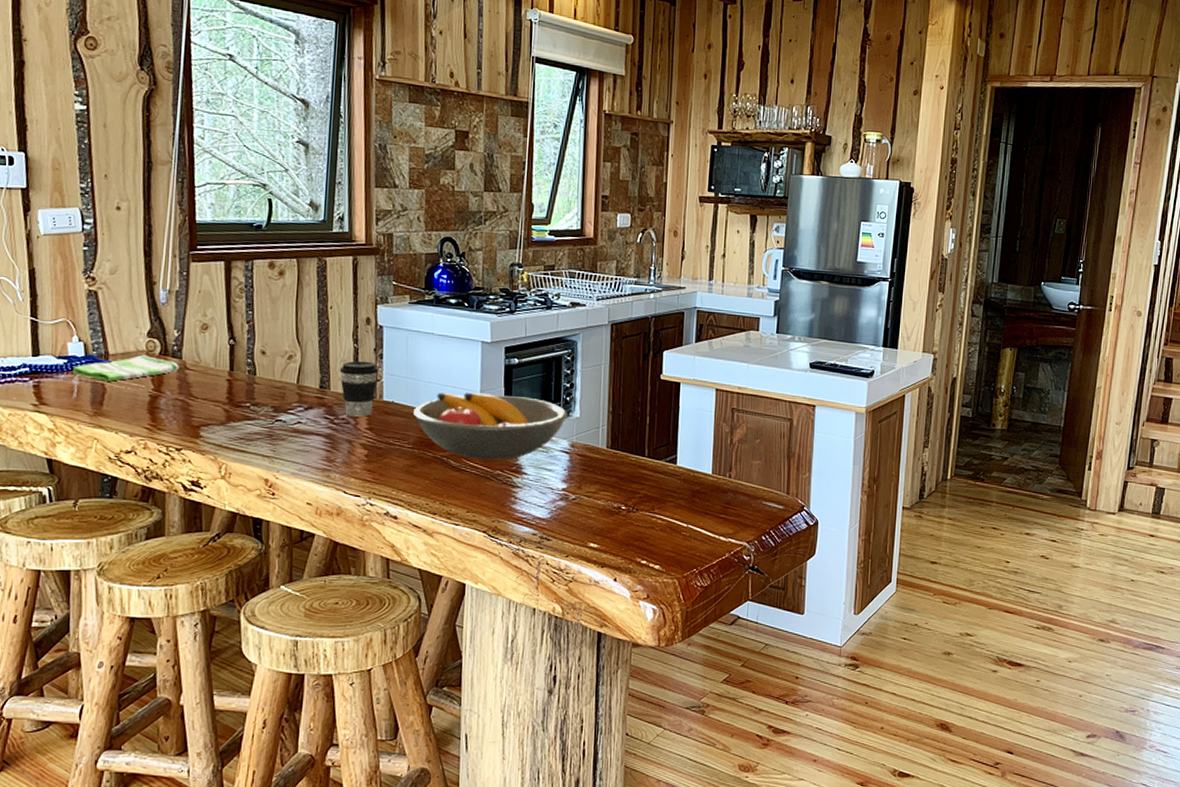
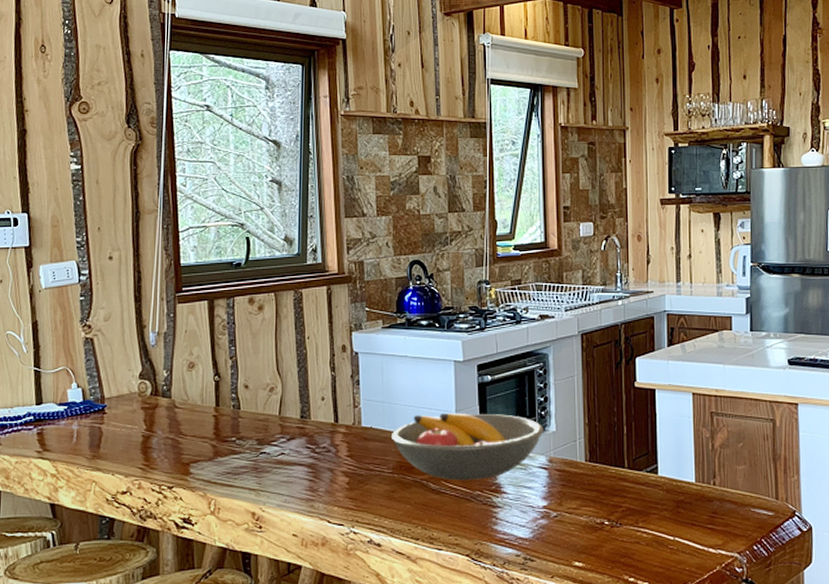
dish towel: present [72,354,179,382] -> none [72,396,169,425]
coffee cup: present [339,360,379,417] -> none [318,388,357,444]

